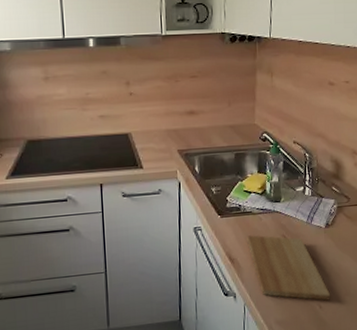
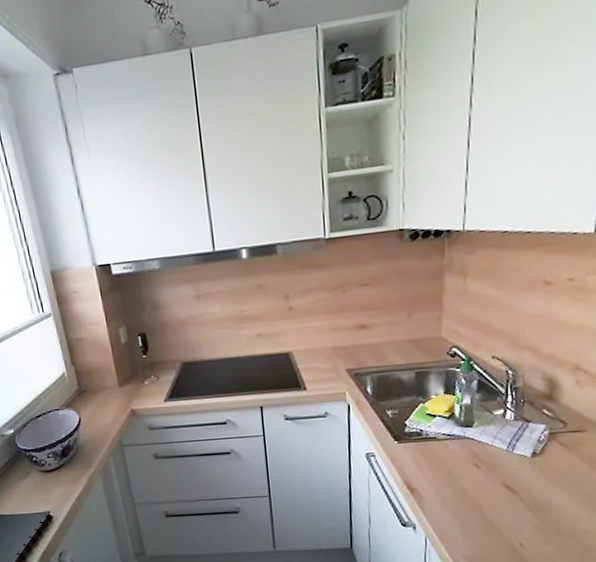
cutting board: present [247,234,330,301] -> none [429,463,534,538]

